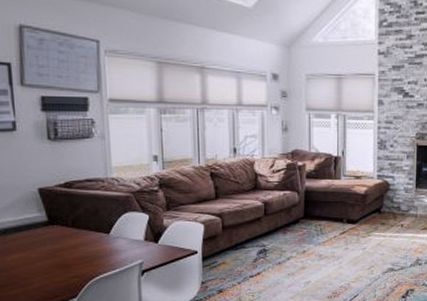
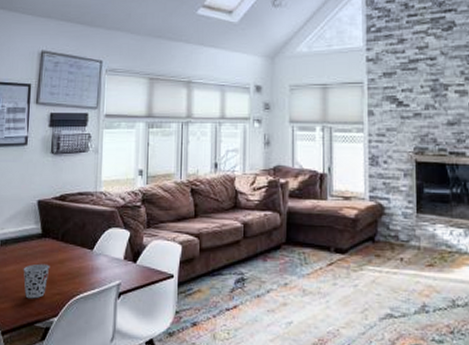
cup: none [30,250,62,284] -> present [23,263,50,299]

